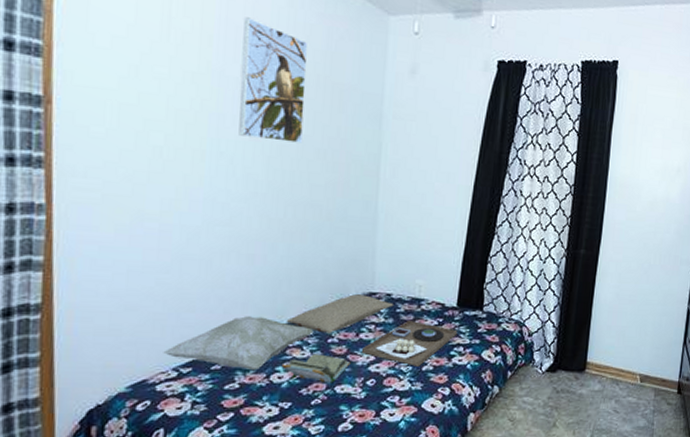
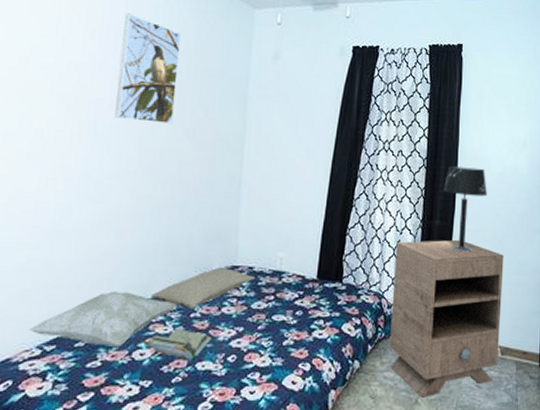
platter: present [362,321,458,367] -> none [224,294,318,341]
nightstand: none [529,269,649,421] -> present [390,239,504,398]
table lamp: none [589,194,636,282] -> present [443,166,487,252]

